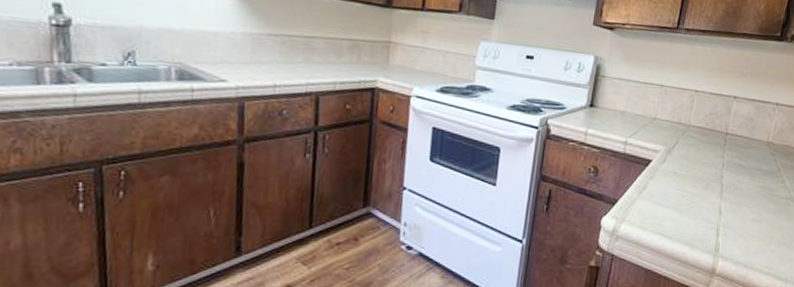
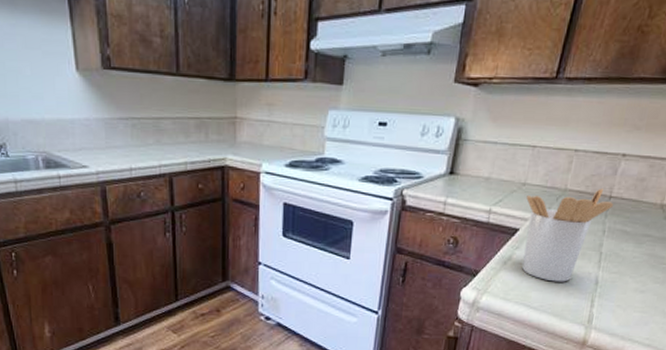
utensil holder: none [656,125,730,212] -> present [522,188,614,282]

